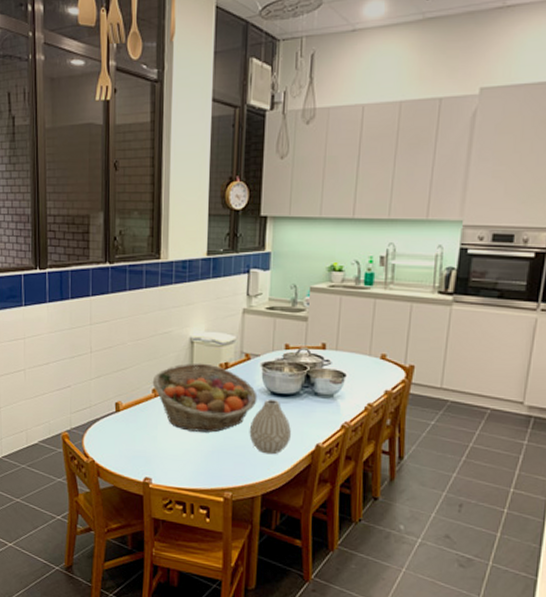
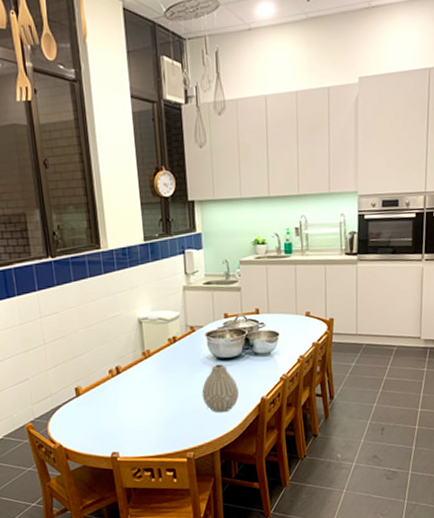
fruit basket: present [152,363,258,433] -> none [107,340,206,404]

